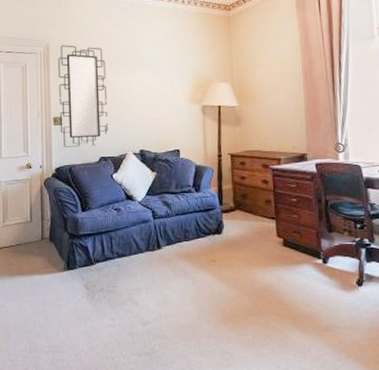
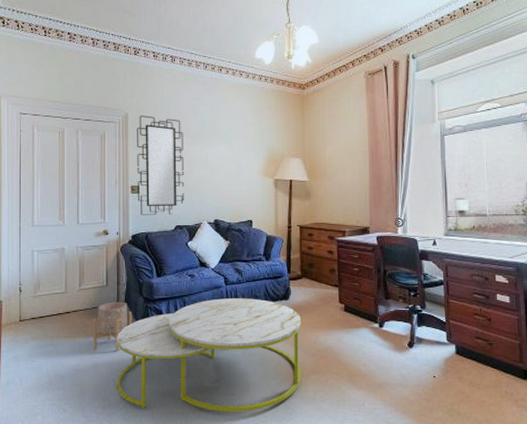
planter: none [16,238,57,290] -> present [92,301,132,351]
coffee table: none [42,233,239,357] -> present [117,298,302,412]

